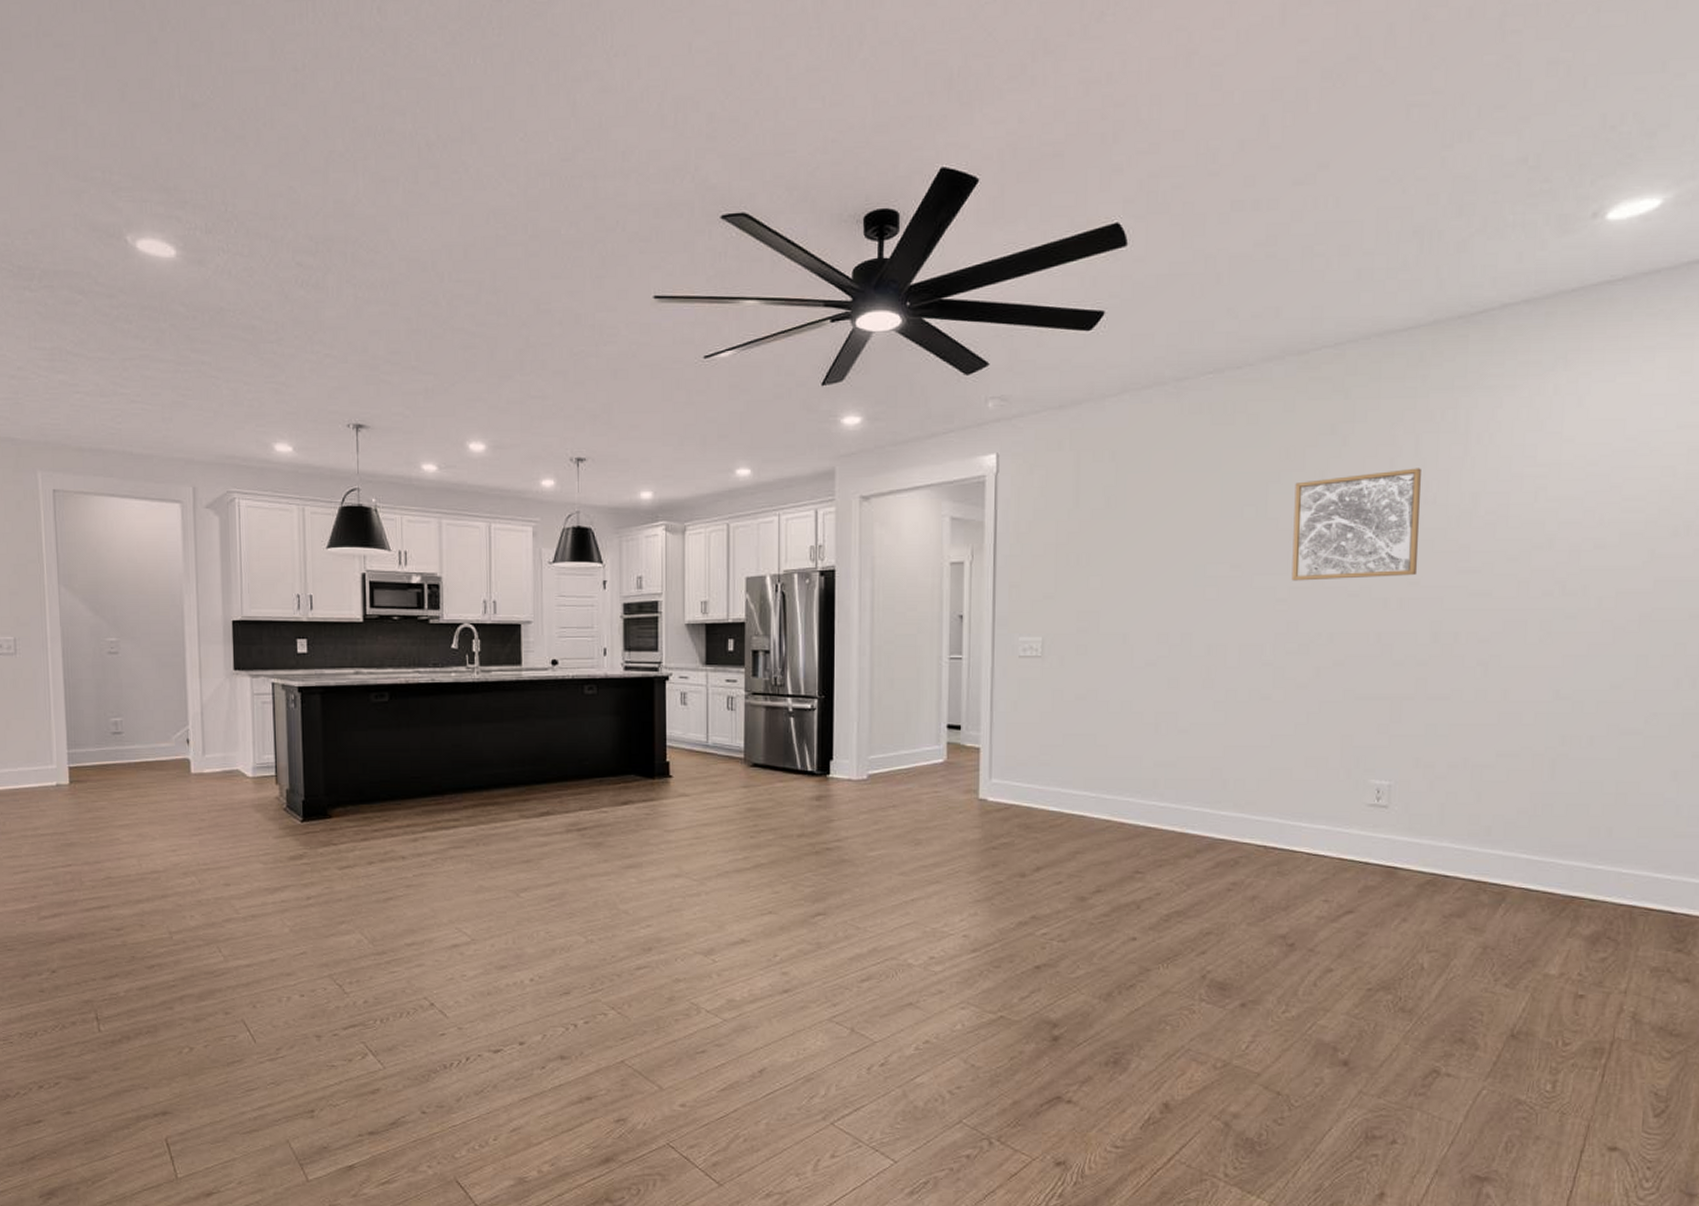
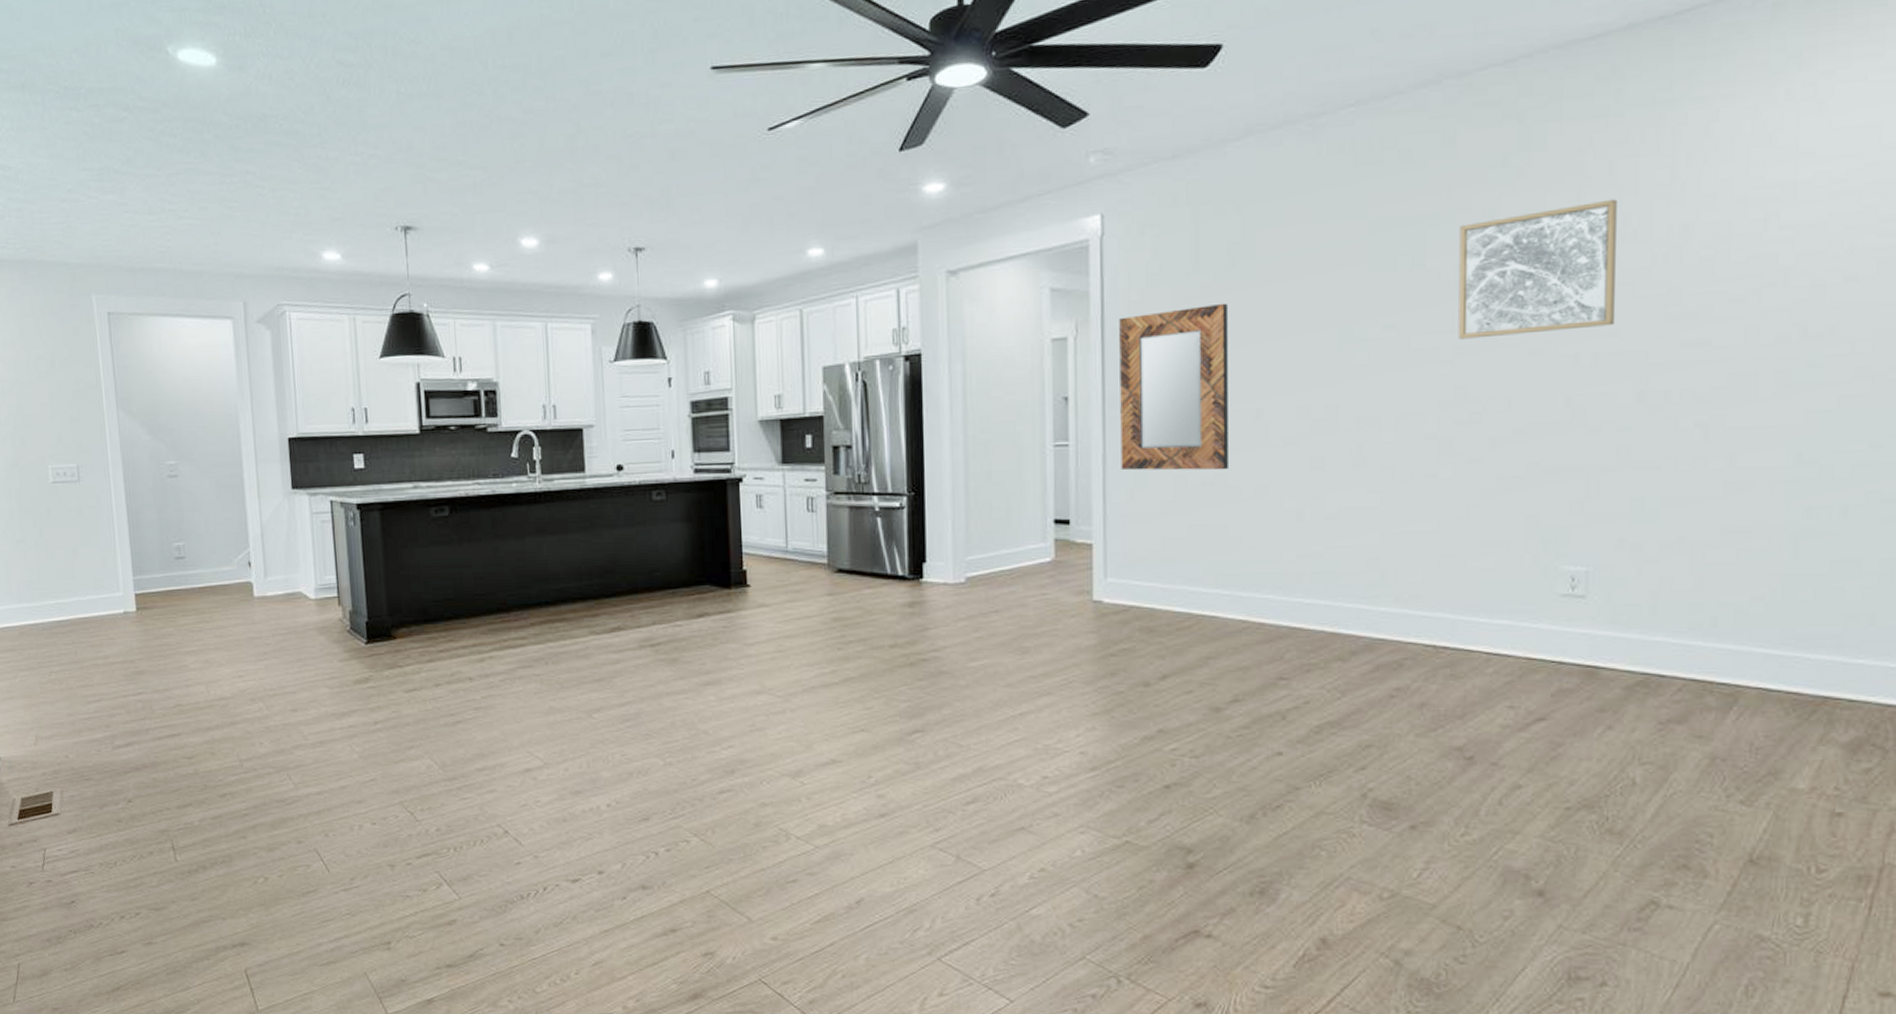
home mirror: none [1007,538,1102,686] -> present [1119,303,1230,471]

